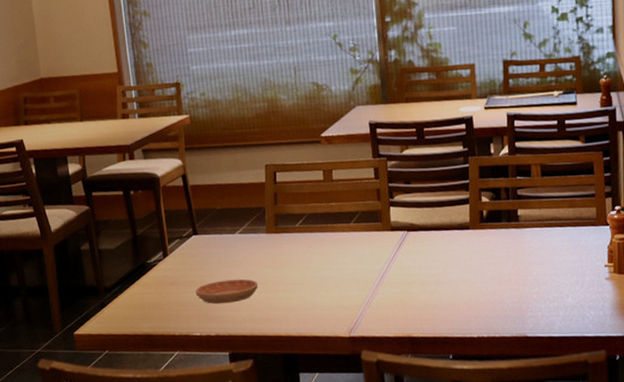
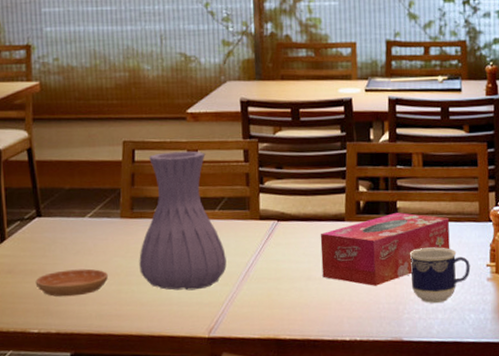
vase: none [284,171,363,296] -> present [139,151,227,291]
tissue box: none [447,220,570,288] -> present [320,213,450,286]
cup: none [531,250,590,302] -> present [409,247,471,303]

